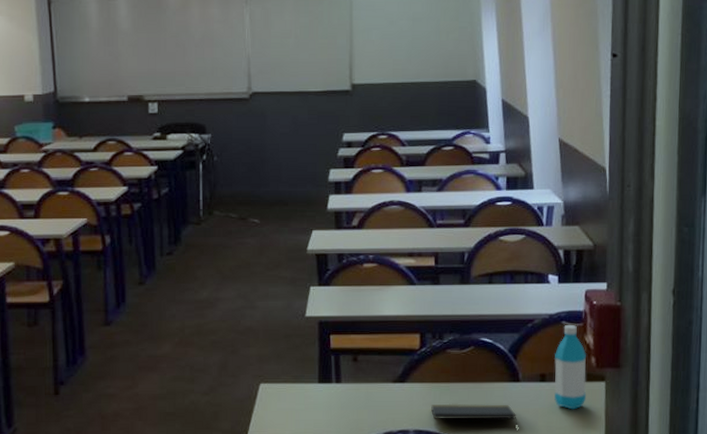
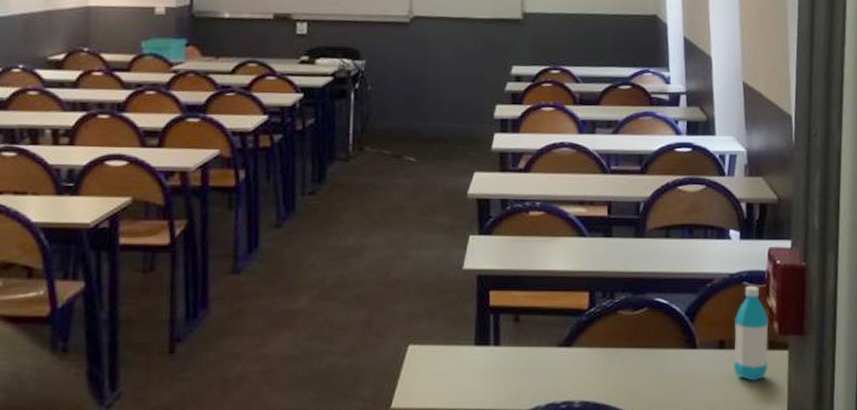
notepad: present [430,403,517,425] -> none [598,372,693,397]

